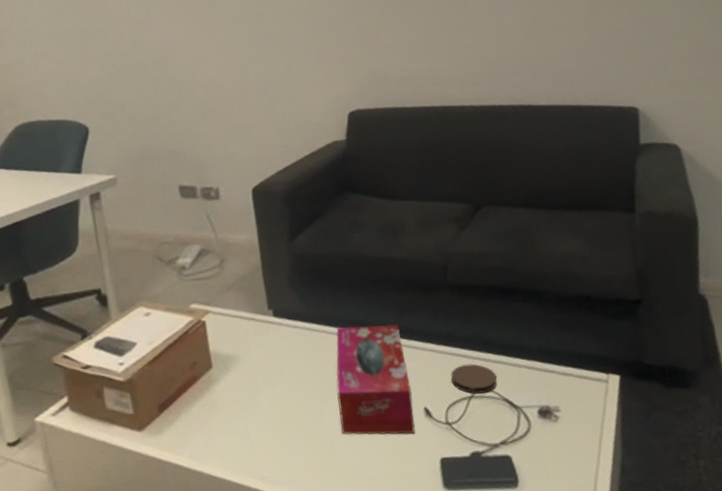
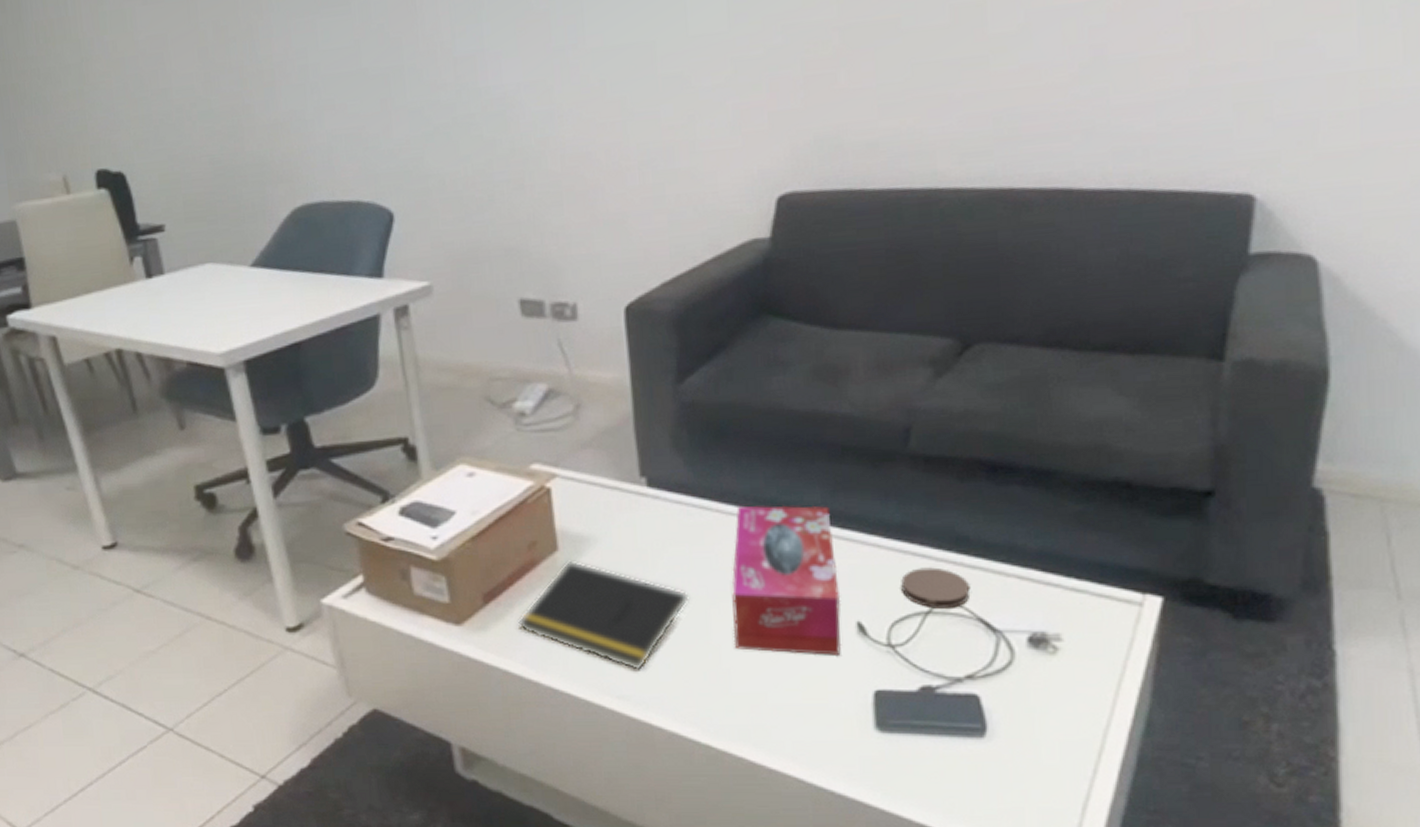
notepad: none [185,375,308,457] -> present [518,560,689,671]

